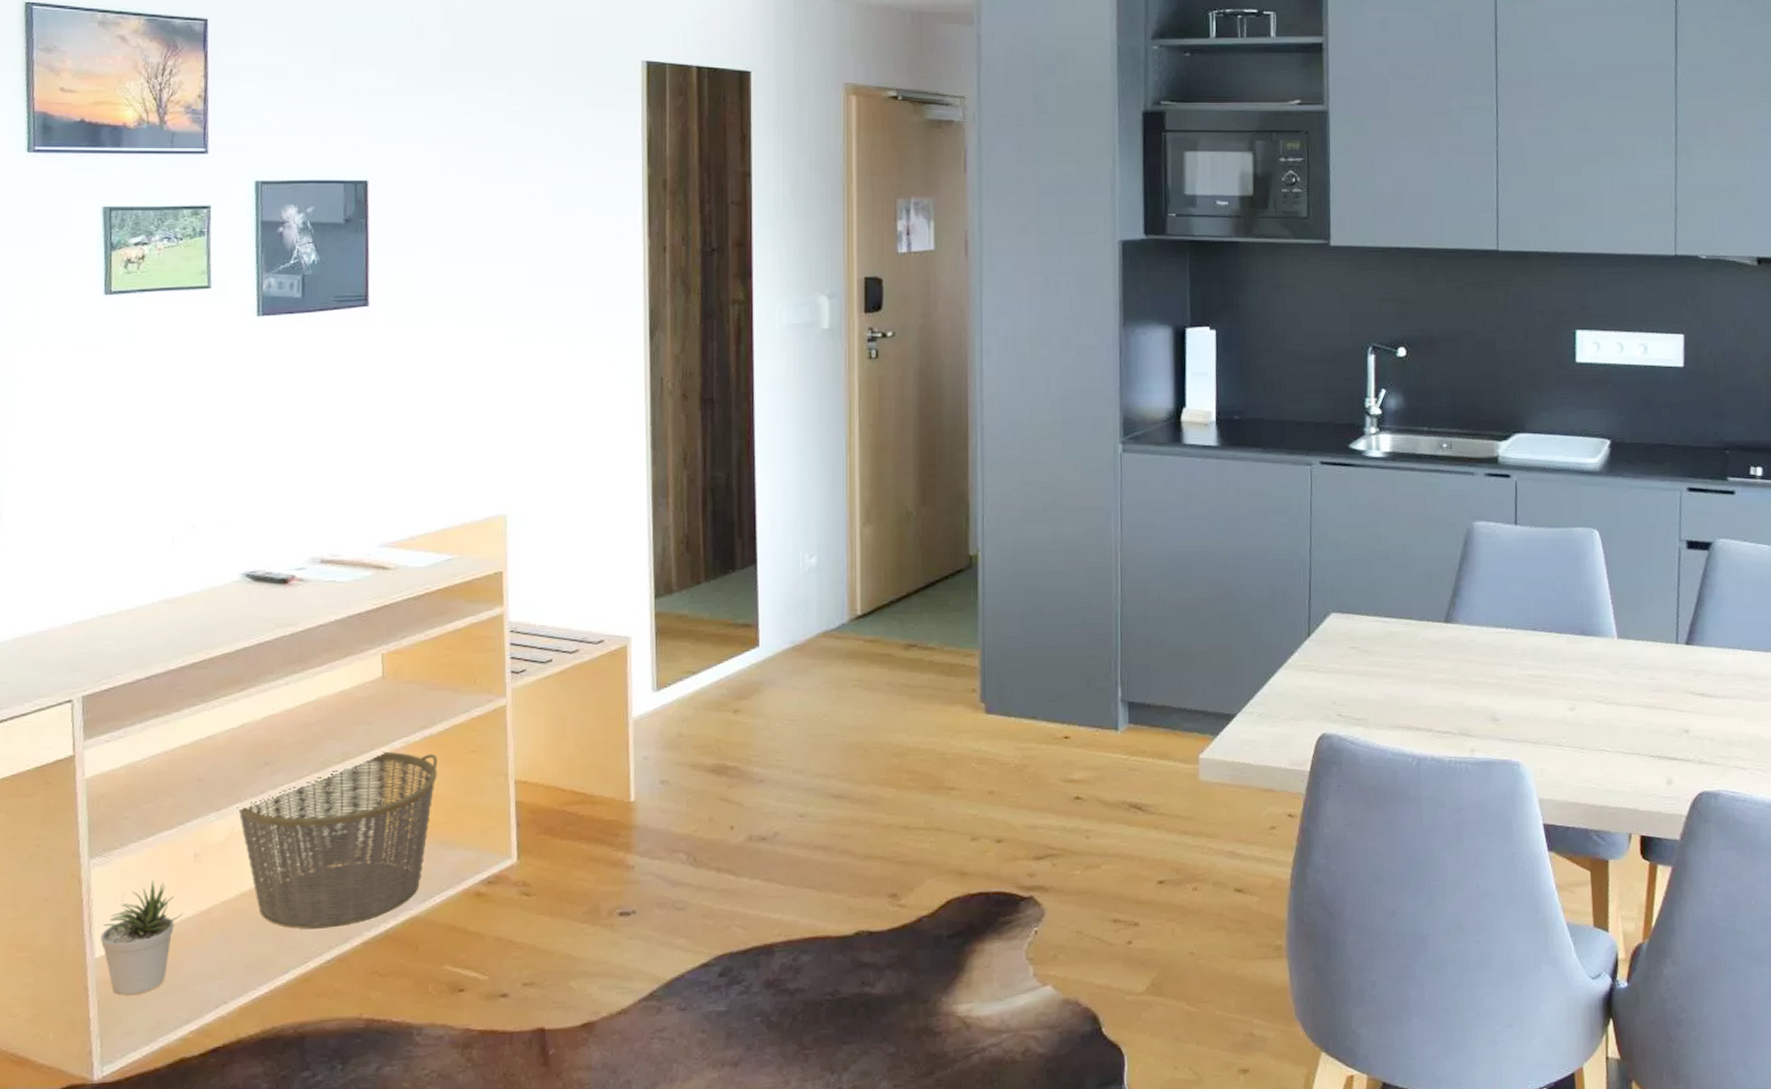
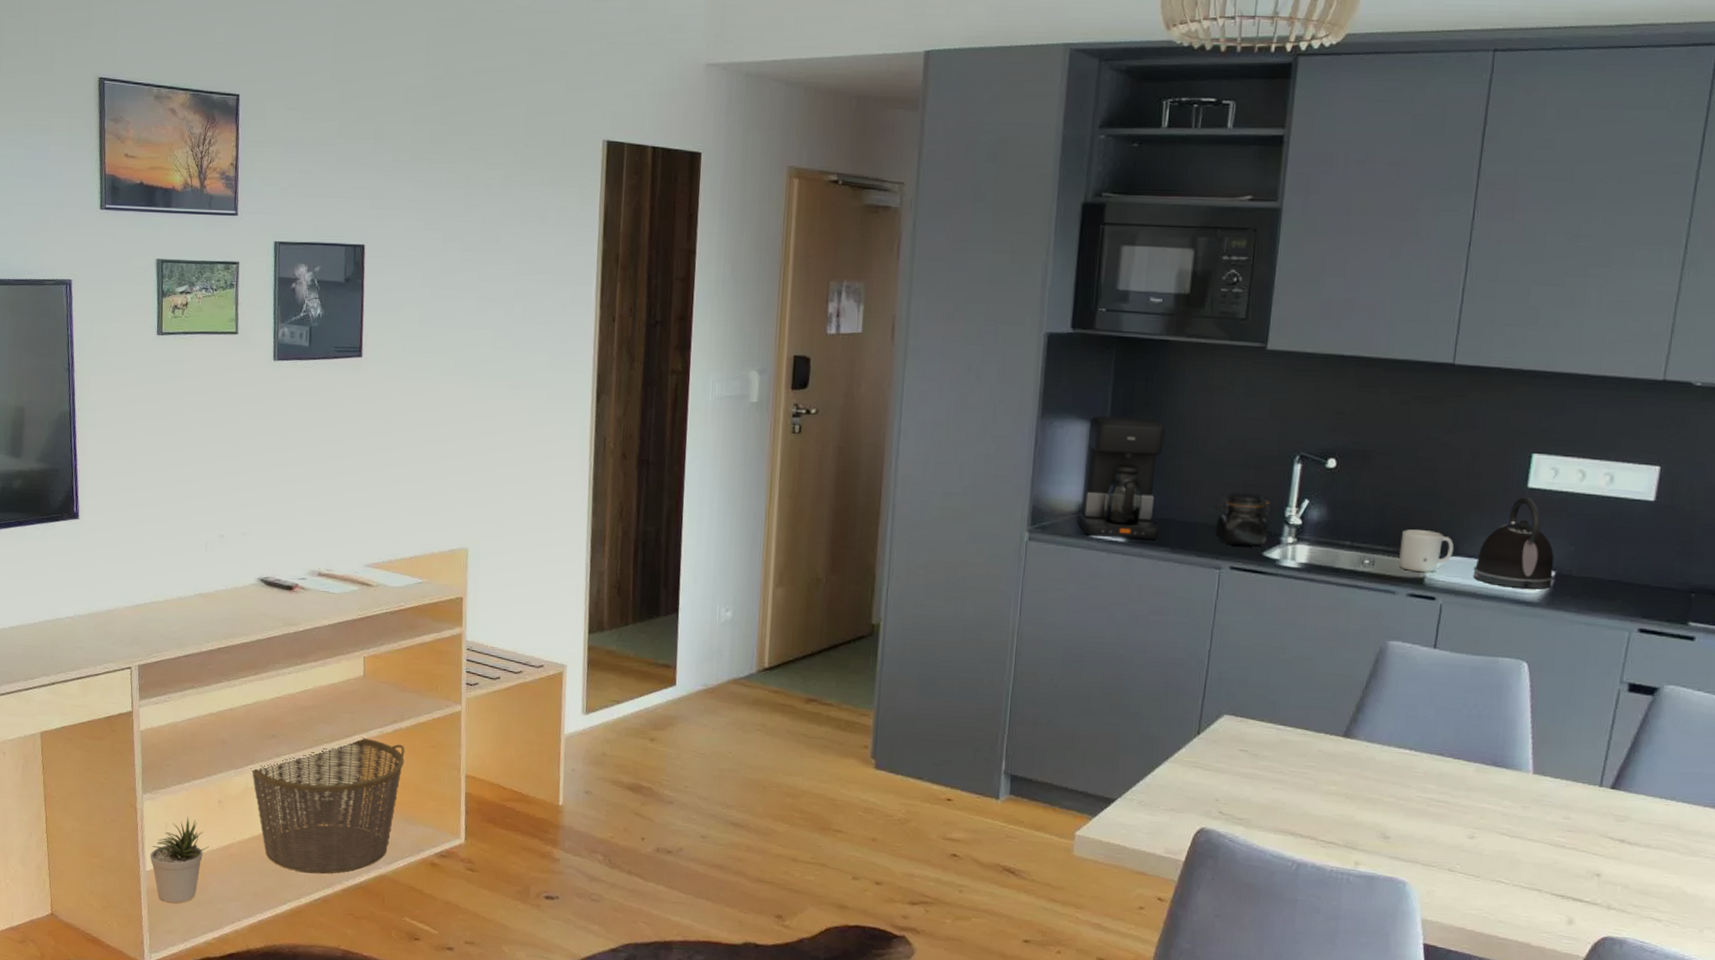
coffee maker: none [1169,320,1250,443] -> present [1078,416,1166,540]
jar: none [1299,387,1353,440] -> present [1214,492,1272,547]
mug: none [1472,410,1520,452] -> present [1399,529,1454,573]
kettle: none [1540,372,1610,459] -> present [1473,497,1555,589]

